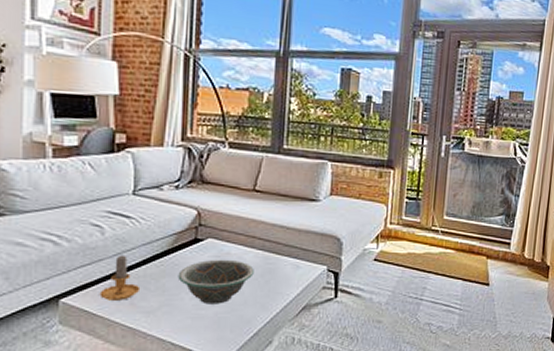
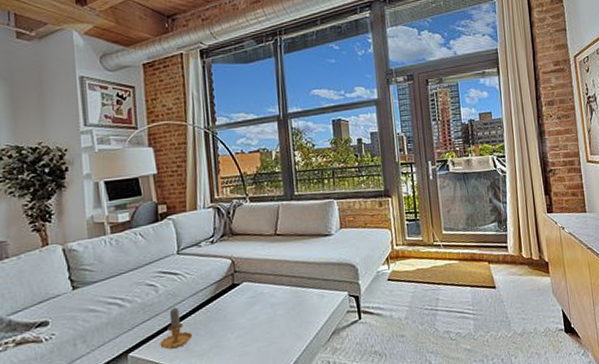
decorative bowl: present [178,259,254,305] -> none [222,298,286,342]

